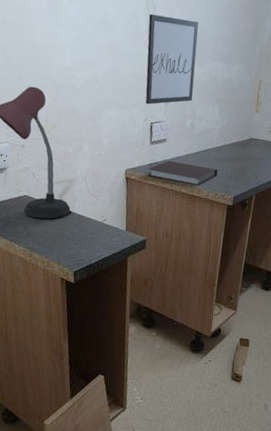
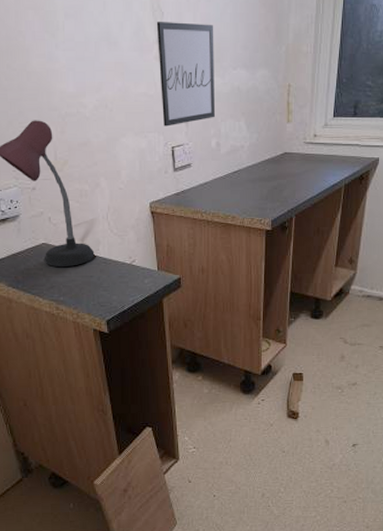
notebook: present [148,160,218,186] -> none [174,187,251,212]

